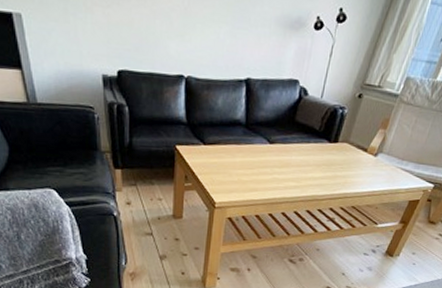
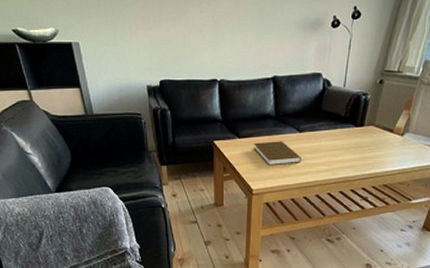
book: none [220,151,270,179] -> present [254,141,301,166]

